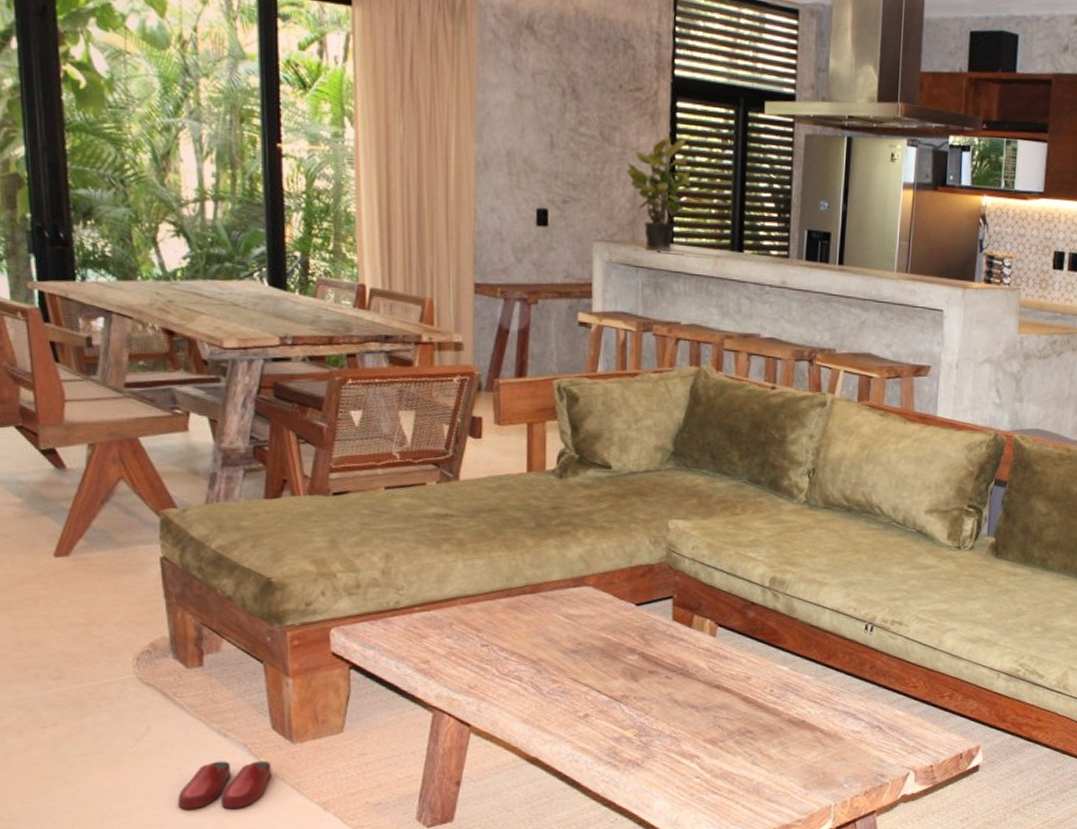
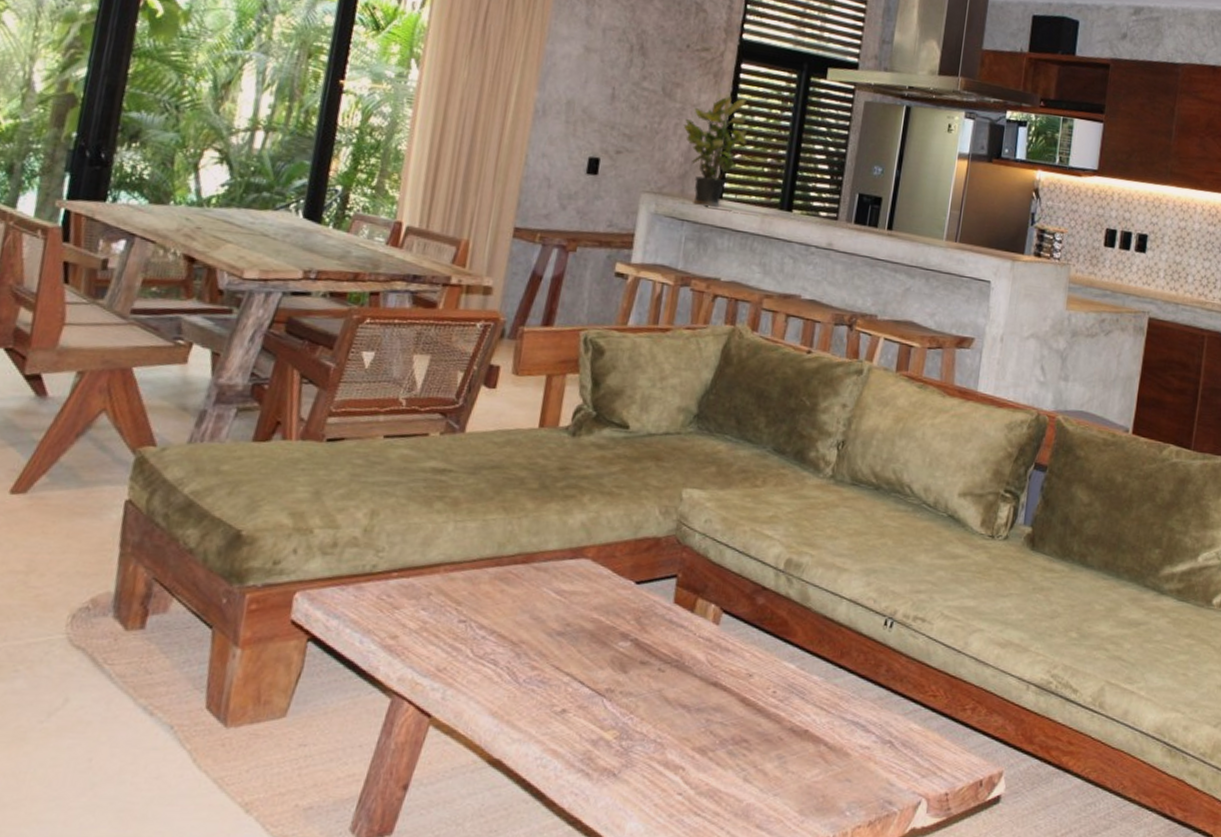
slippers: present [177,761,272,810] -> none [77,744,197,807]

